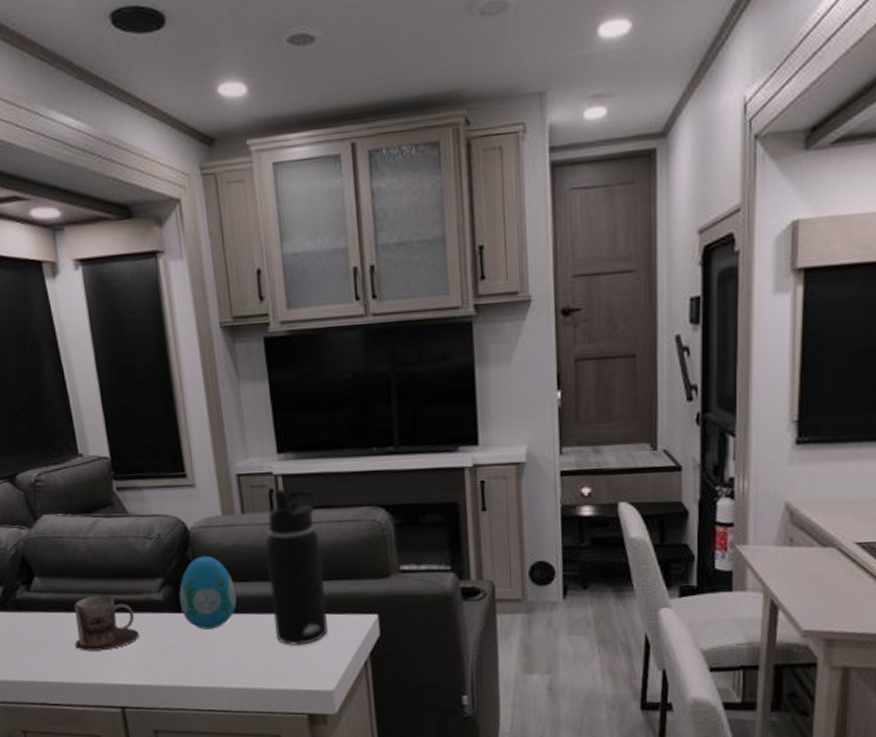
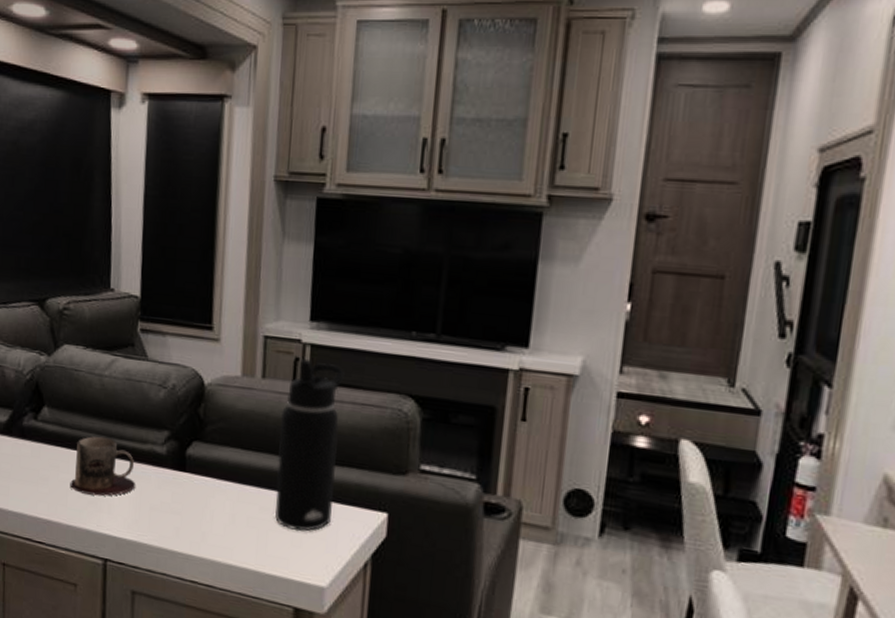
decorative egg: present [179,556,237,630] -> none [182,415,242,495]

